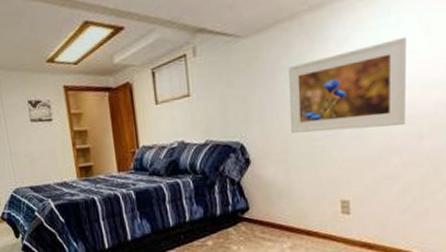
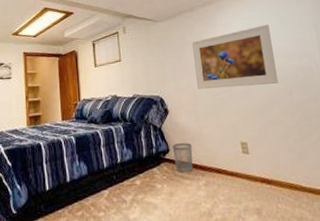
wastebasket: none [252,199,278,234] -> present [172,142,193,173]

